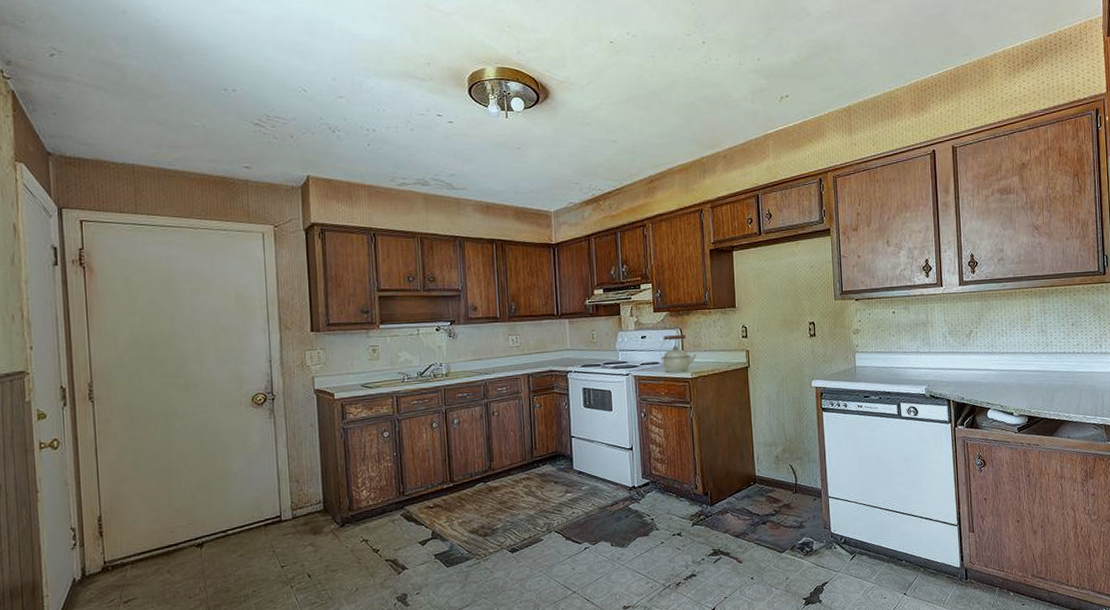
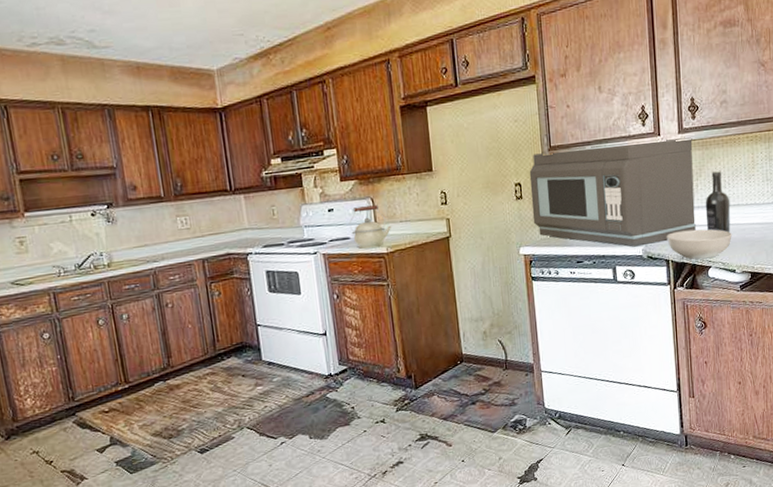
microwave: none [822,289,976,386] -> present [529,137,697,248]
bowl: none [947,373,1010,401] -> present [666,229,732,260]
wine bottle: none [984,321,1008,378] -> present [705,171,731,233]

